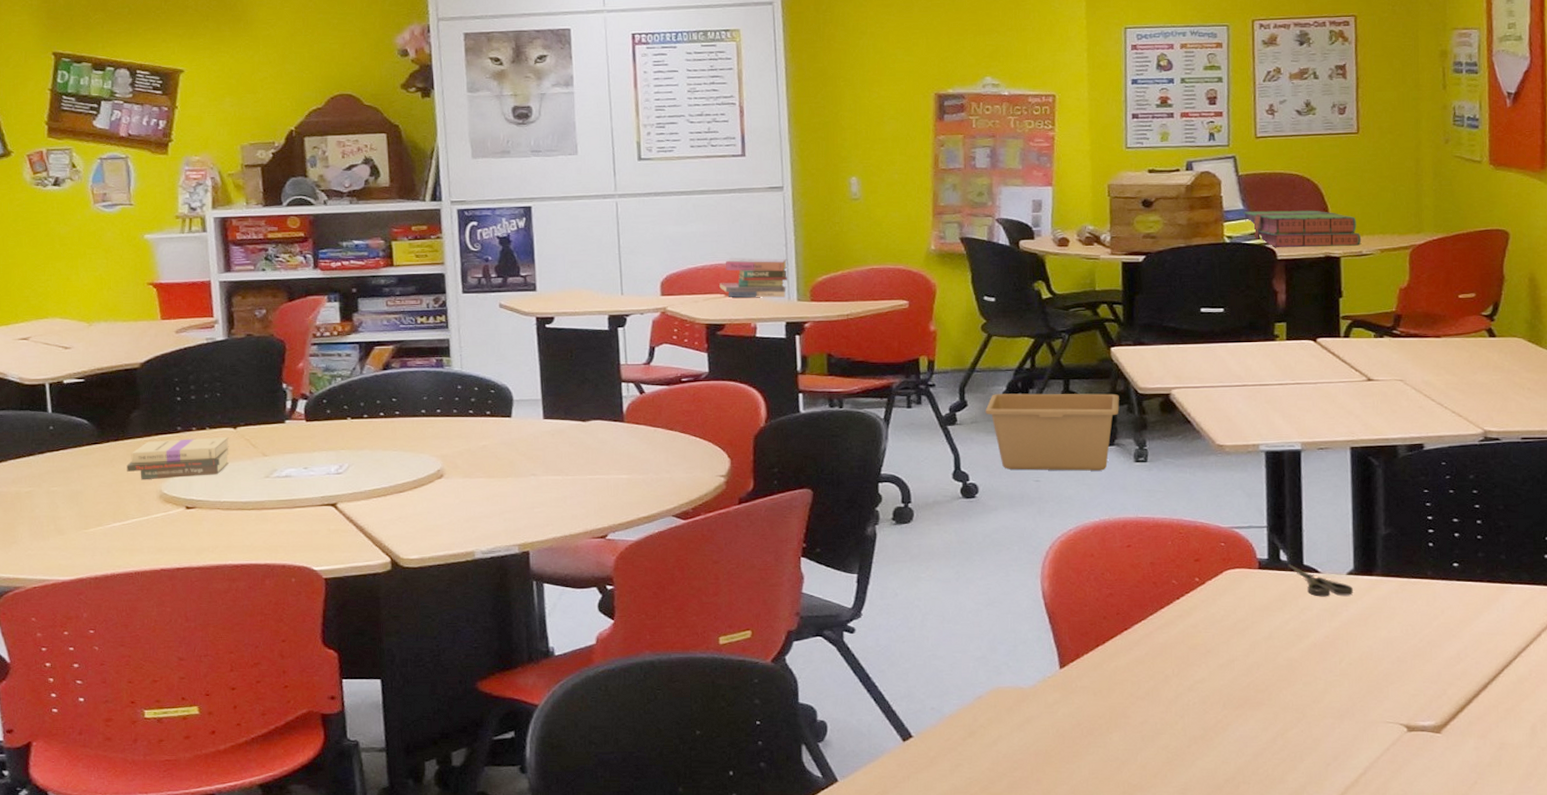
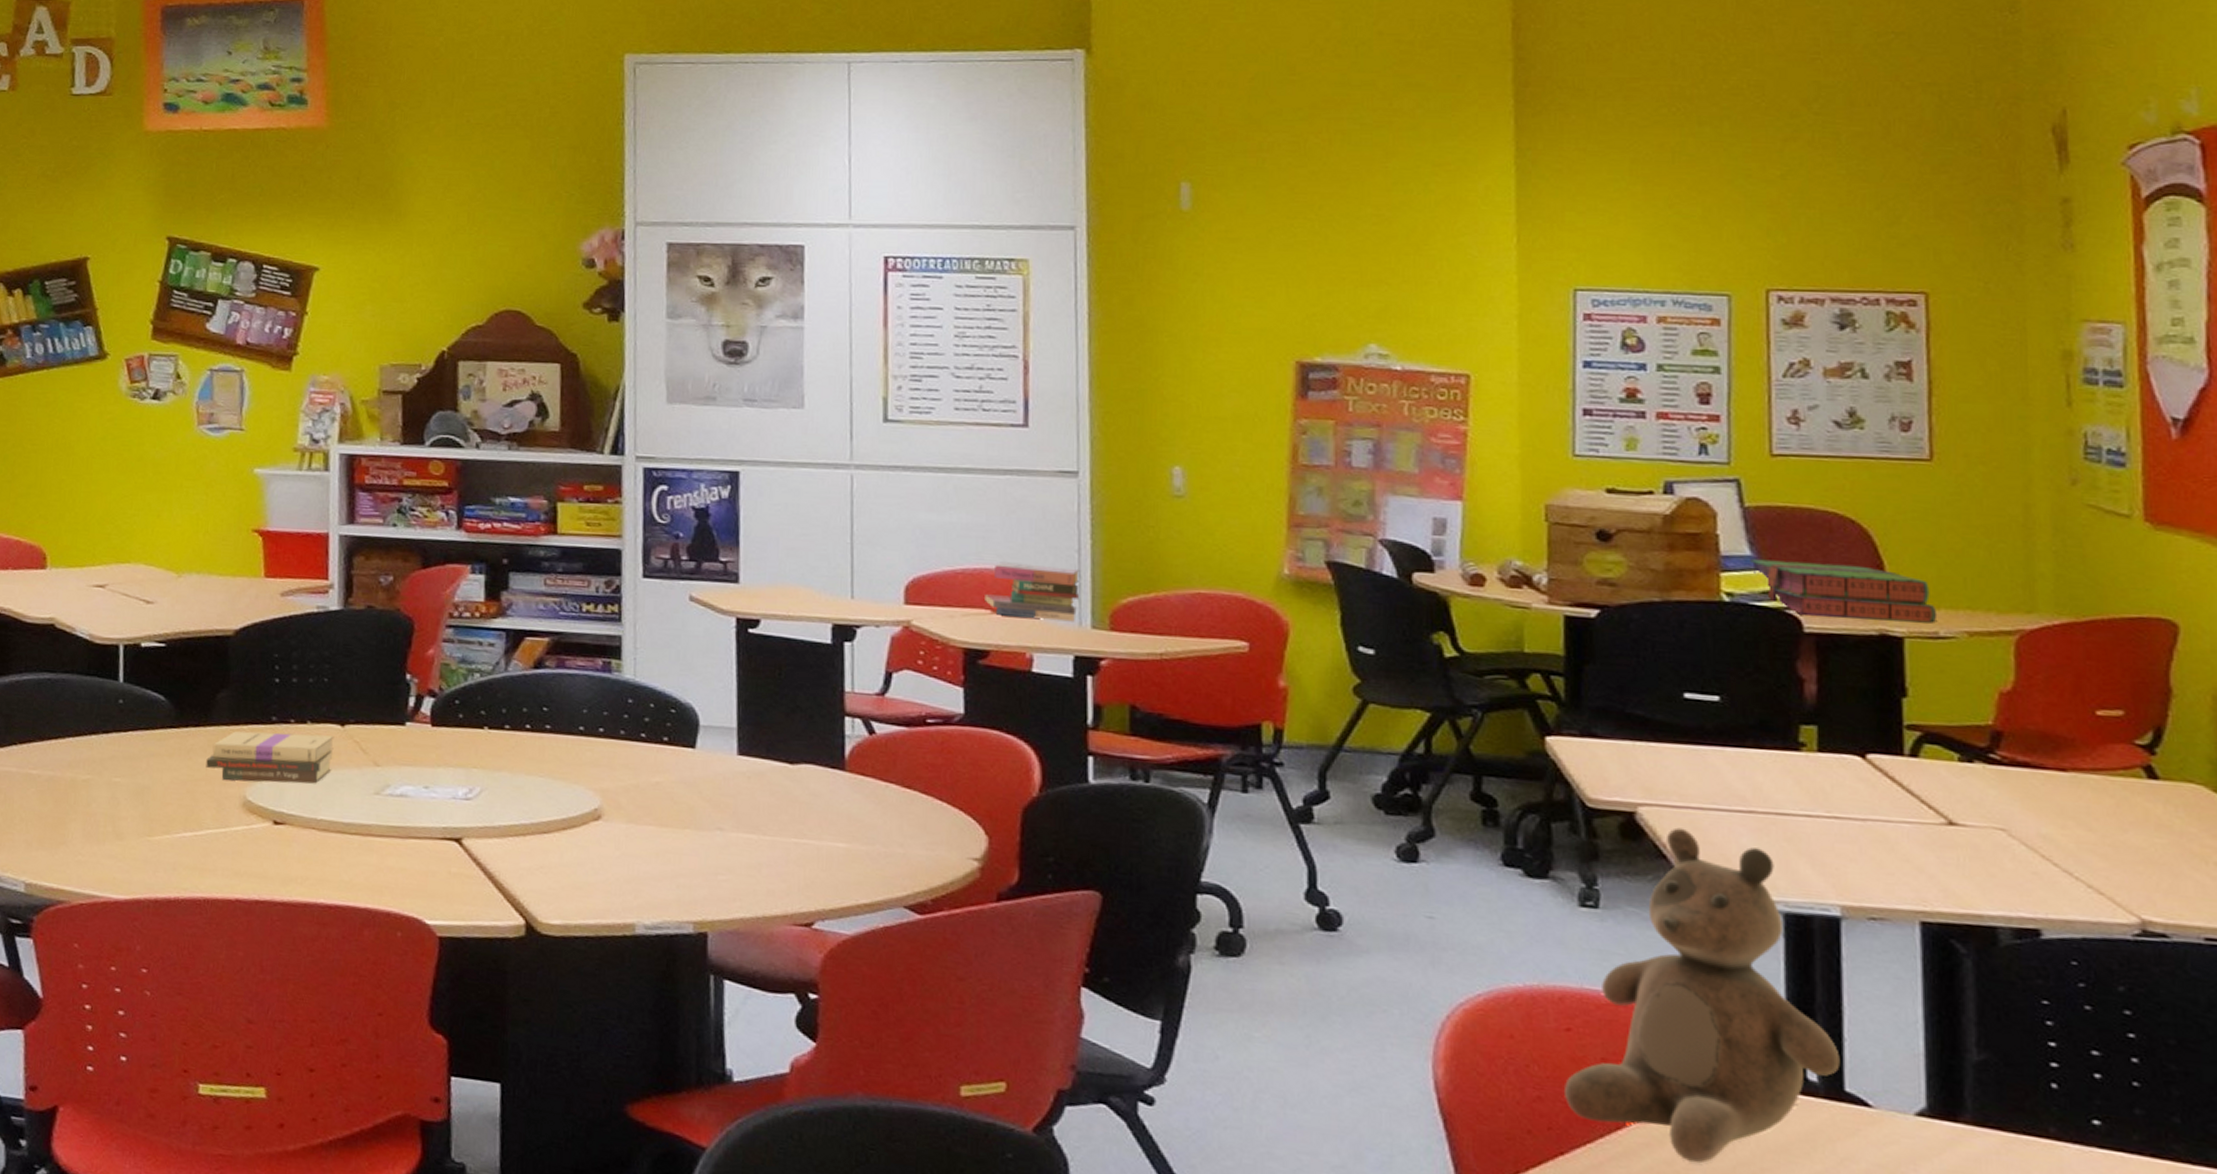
storage bin: present [985,393,1119,471] -> none [1356,785,1557,914]
stuffed animal: none [1127,401,1301,624] -> present [1565,827,1840,1164]
scissors: present [1287,564,1353,597] -> none [1818,1087,1925,1148]

